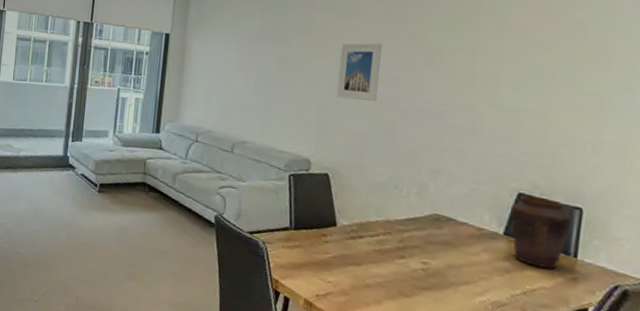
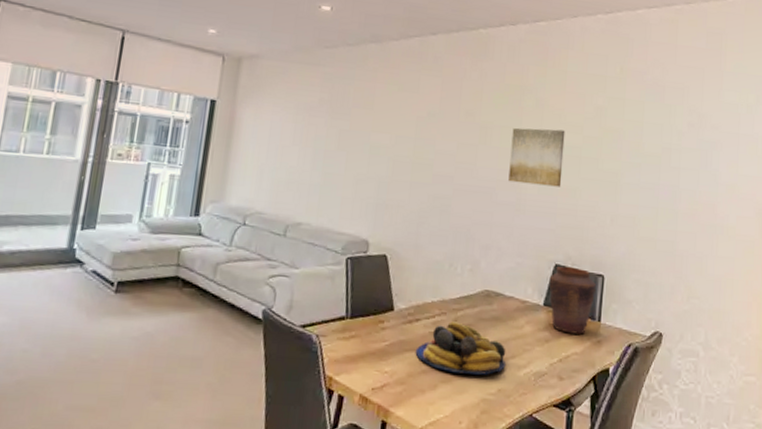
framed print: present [336,43,382,101] -> none [396,118,439,178]
fruit bowl: none [359,242,459,298] -> present [415,321,506,375]
wall art: none [461,48,533,111] -> present [508,128,565,187]

